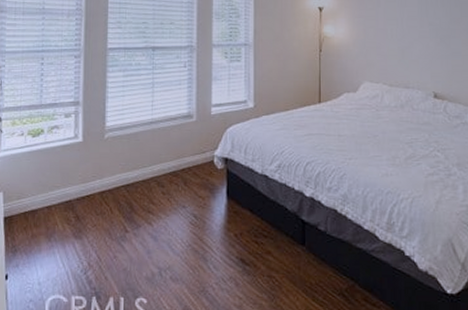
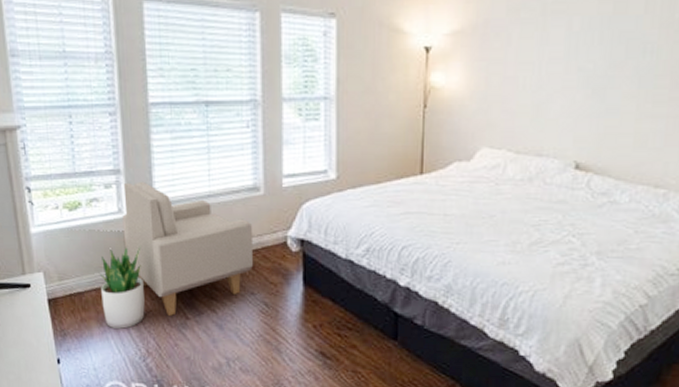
planter: none [52,167,92,243] -> present [99,246,145,329]
armchair: none [77,111,186,229] -> present [122,181,254,316]

